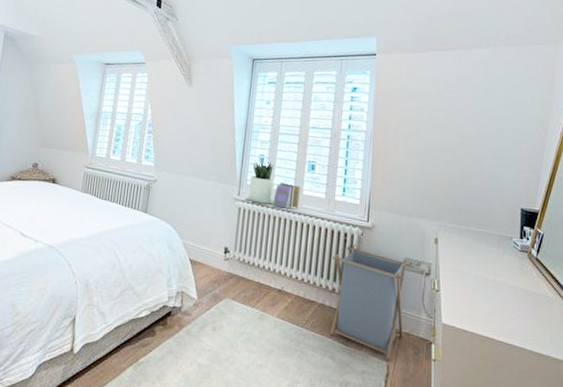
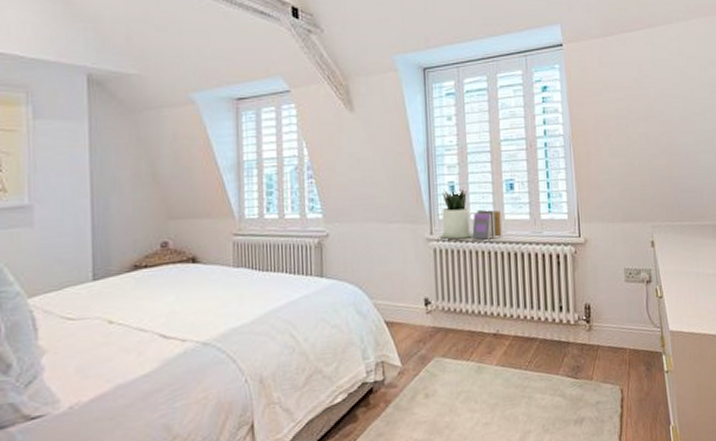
laundry basket: present [330,245,413,361] -> none [546,265,633,384]

